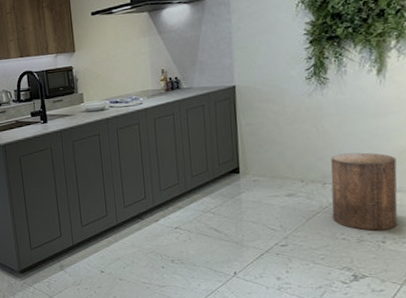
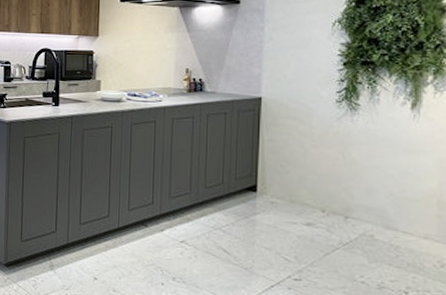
stool: present [330,152,398,231] -> none [352,187,426,280]

